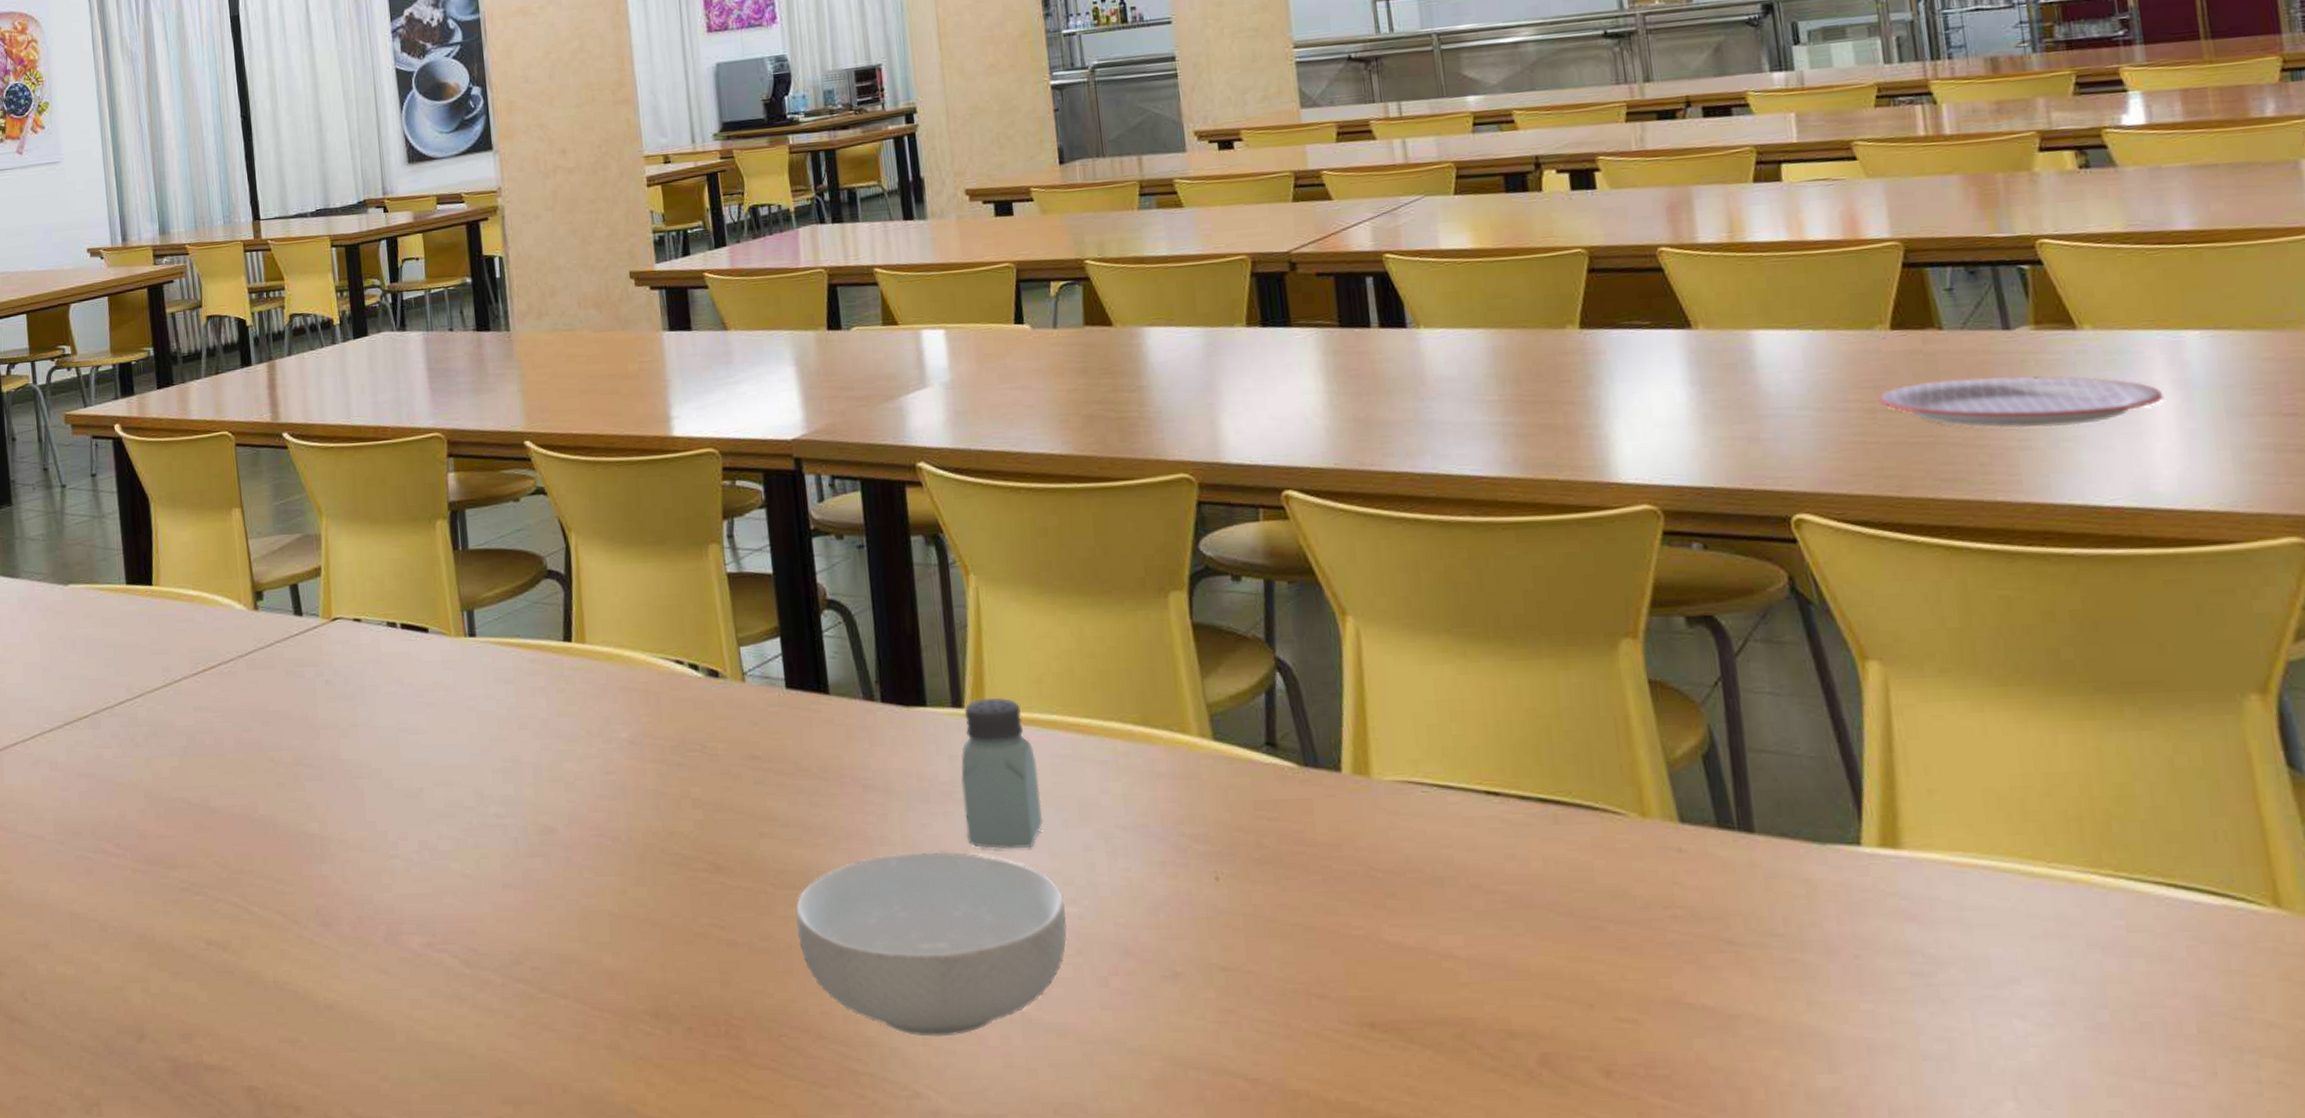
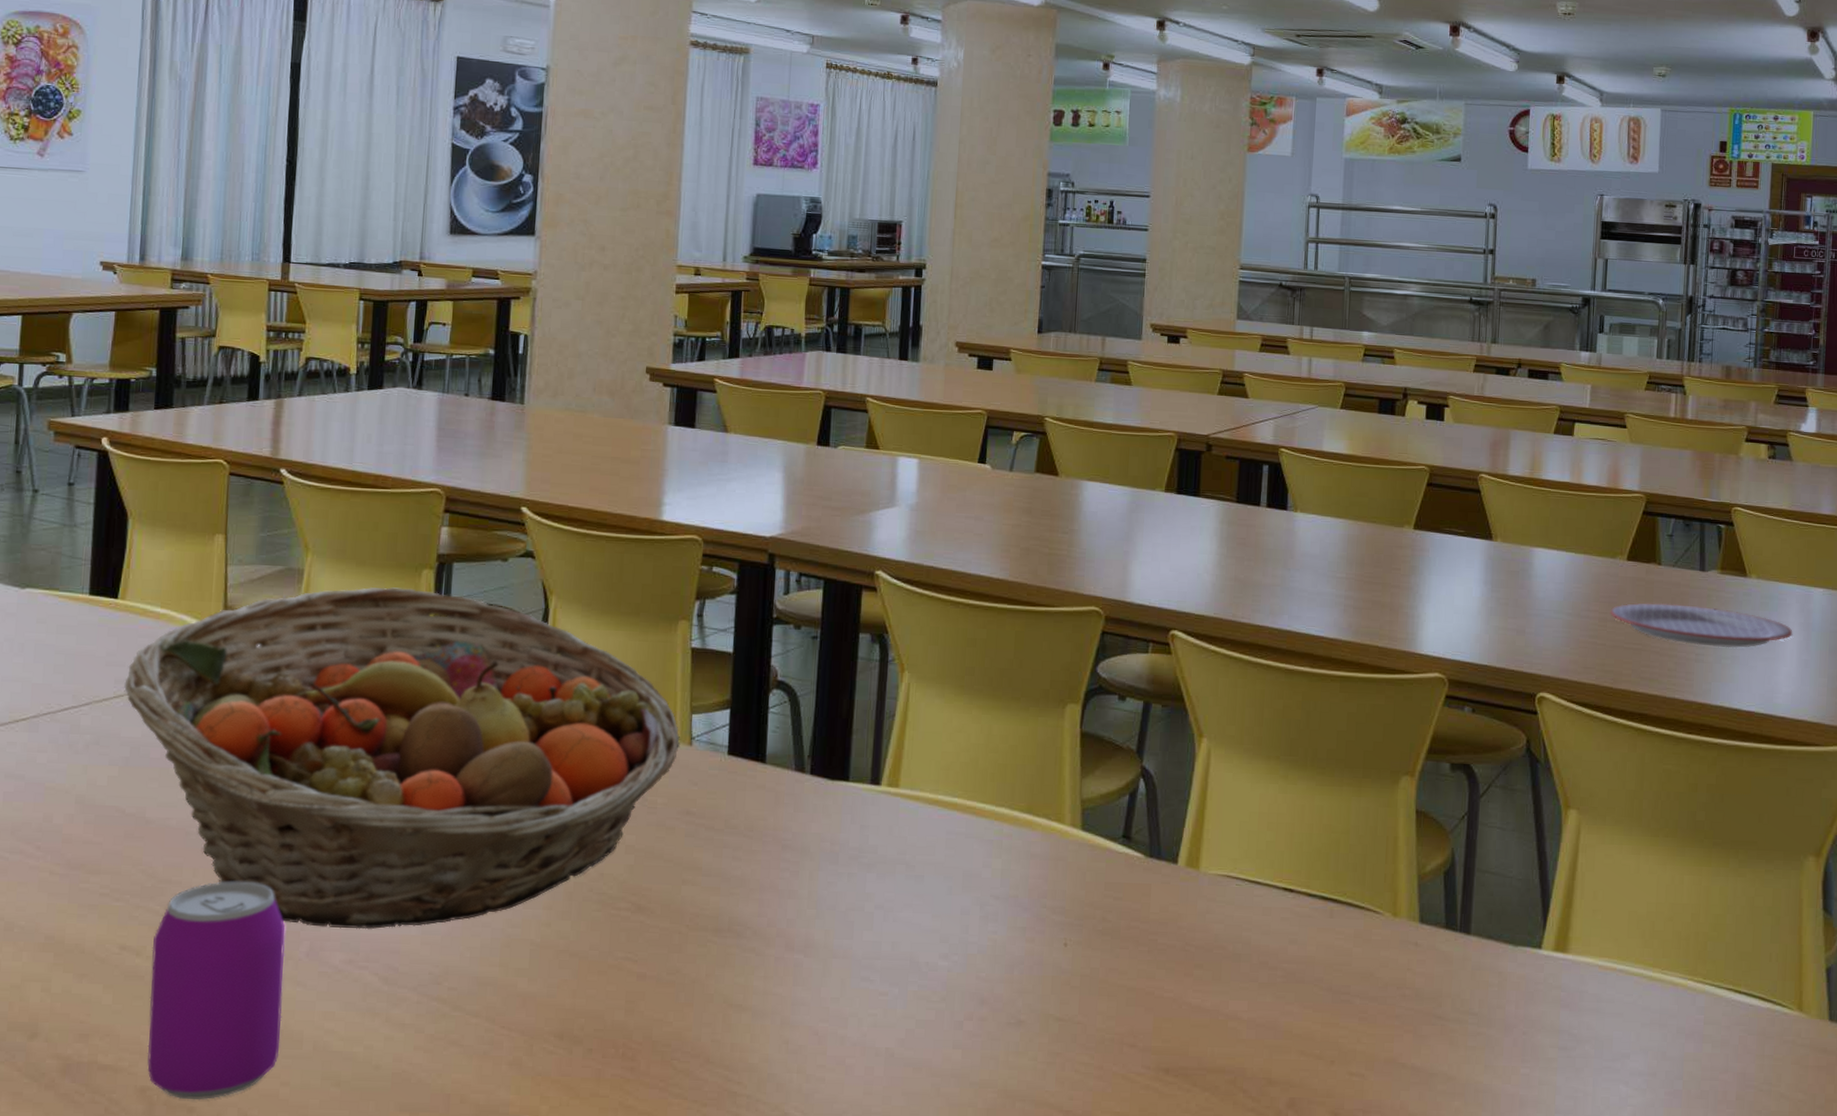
fruit basket: none [171,542,733,910] -> present [124,587,681,930]
beverage can: none [236,866,374,1099] -> present [147,881,286,1100]
cereal bowl: present [796,851,1067,1037] -> none [702,906,939,1066]
saltshaker: present [961,697,1044,850] -> none [865,779,935,909]

